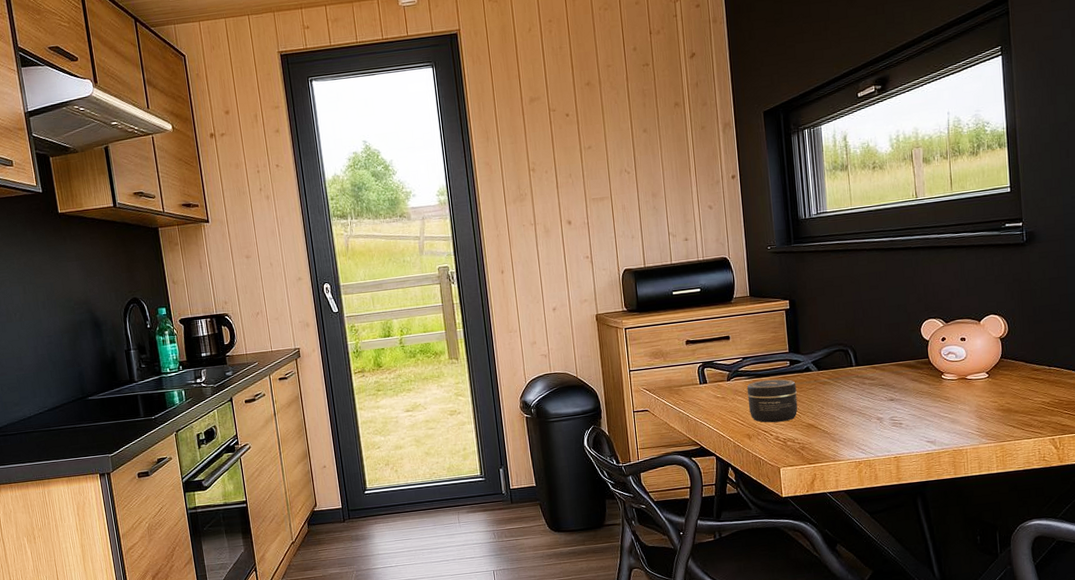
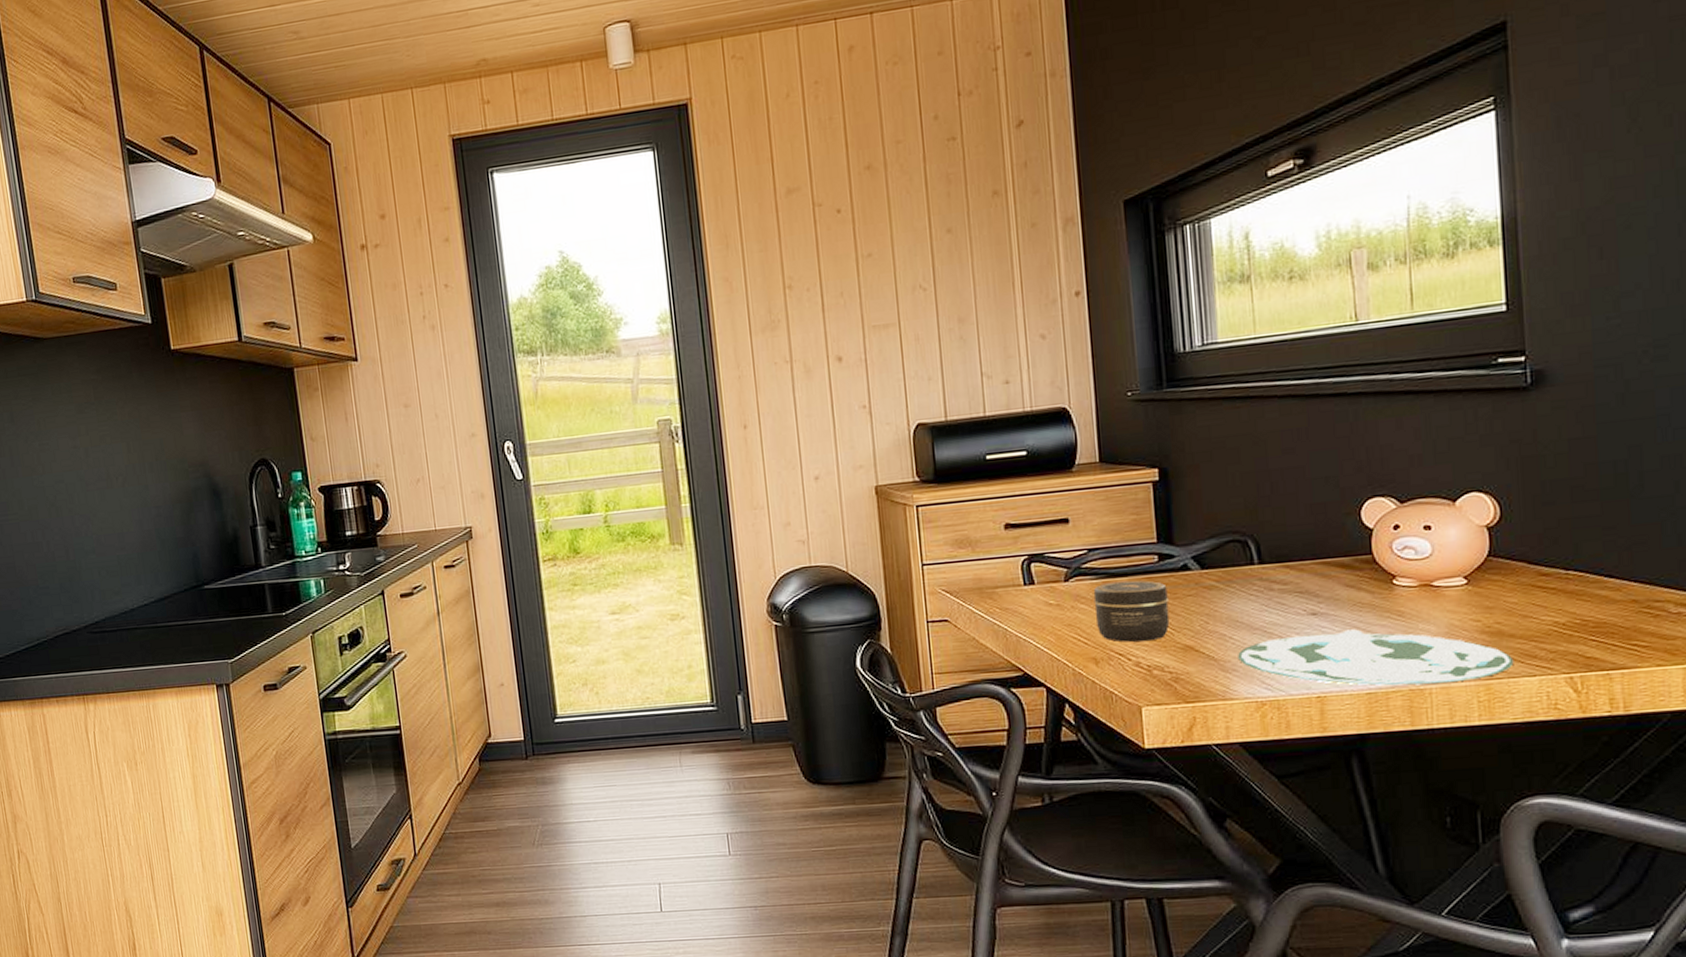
plate: none [843,410,1018,448] -> present [1238,629,1514,685]

